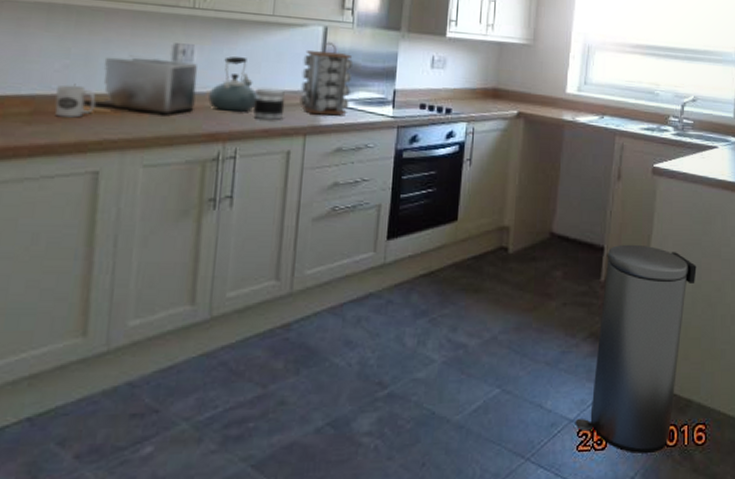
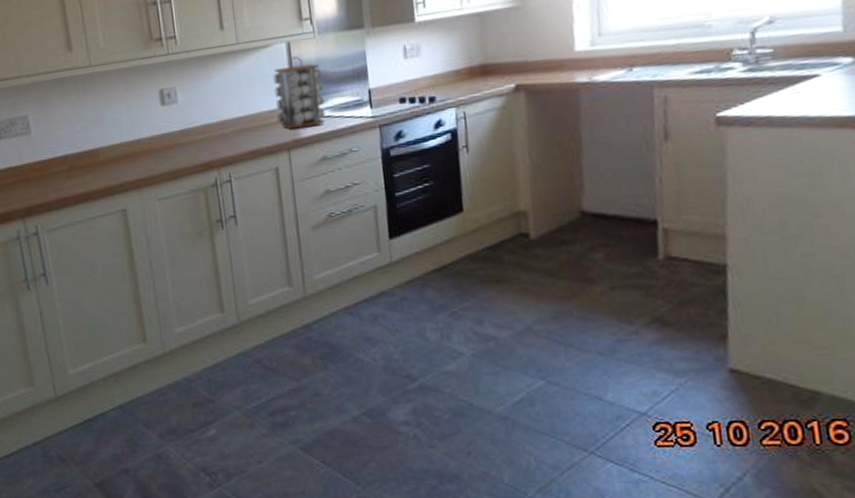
mug: present [54,84,96,118] -> none [81,141,112,169]
toaster: present [74,55,198,117] -> none [92,103,188,158]
kettle: present [208,56,257,113] -> none [197,89,239,142]
jar: present [253,86,285,120] -> none [236,110,266,143]
pedal bin: present [575,244,697,454] -> none [647,212,806,451]

